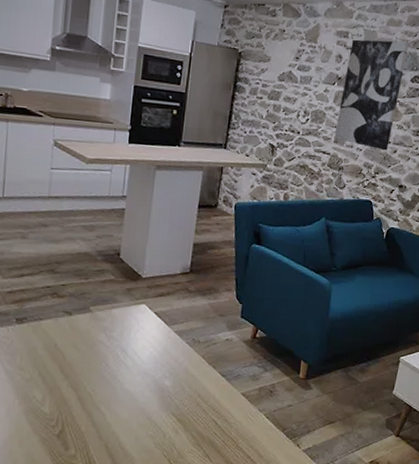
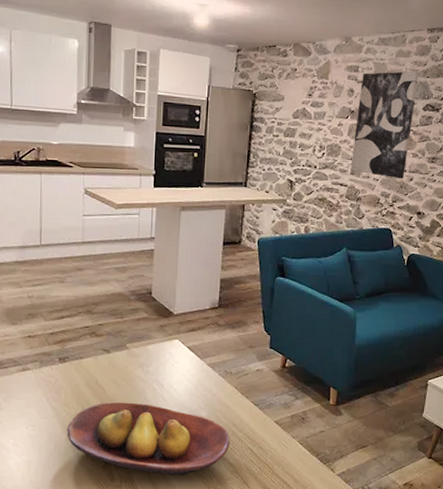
fruit bowl: none [20,367,194,447] -> present [67,402,230,476]

